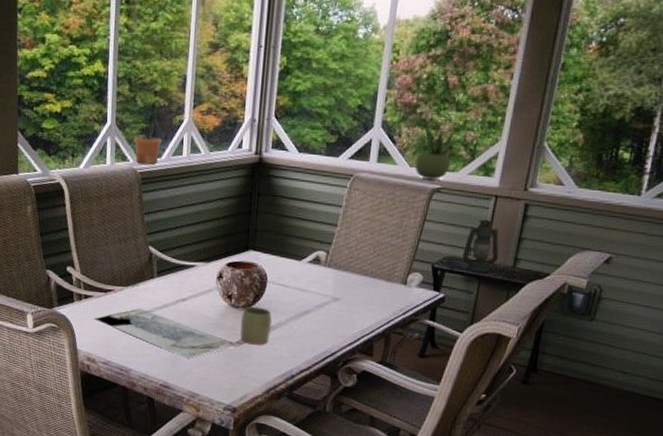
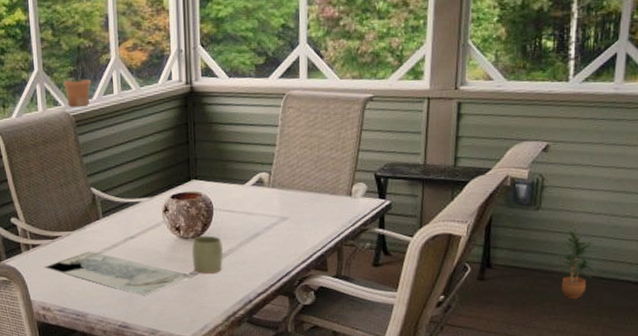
potted plant: present [415,122,459,180] -> none [345,34,384,89]
lantern: present [462,219,499,273] -> none [403,122,438,176]
potted plant: none [603,341,649,414] -> present [556,226,600,299]

